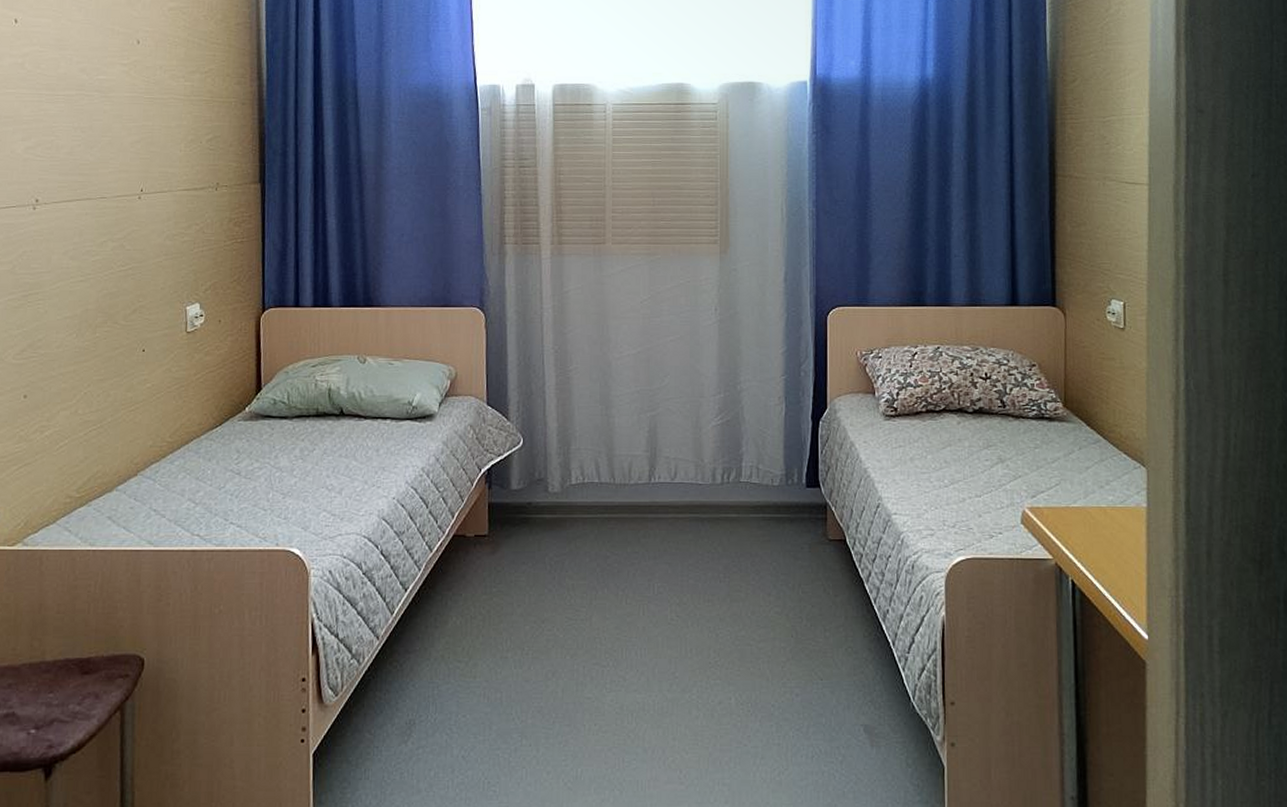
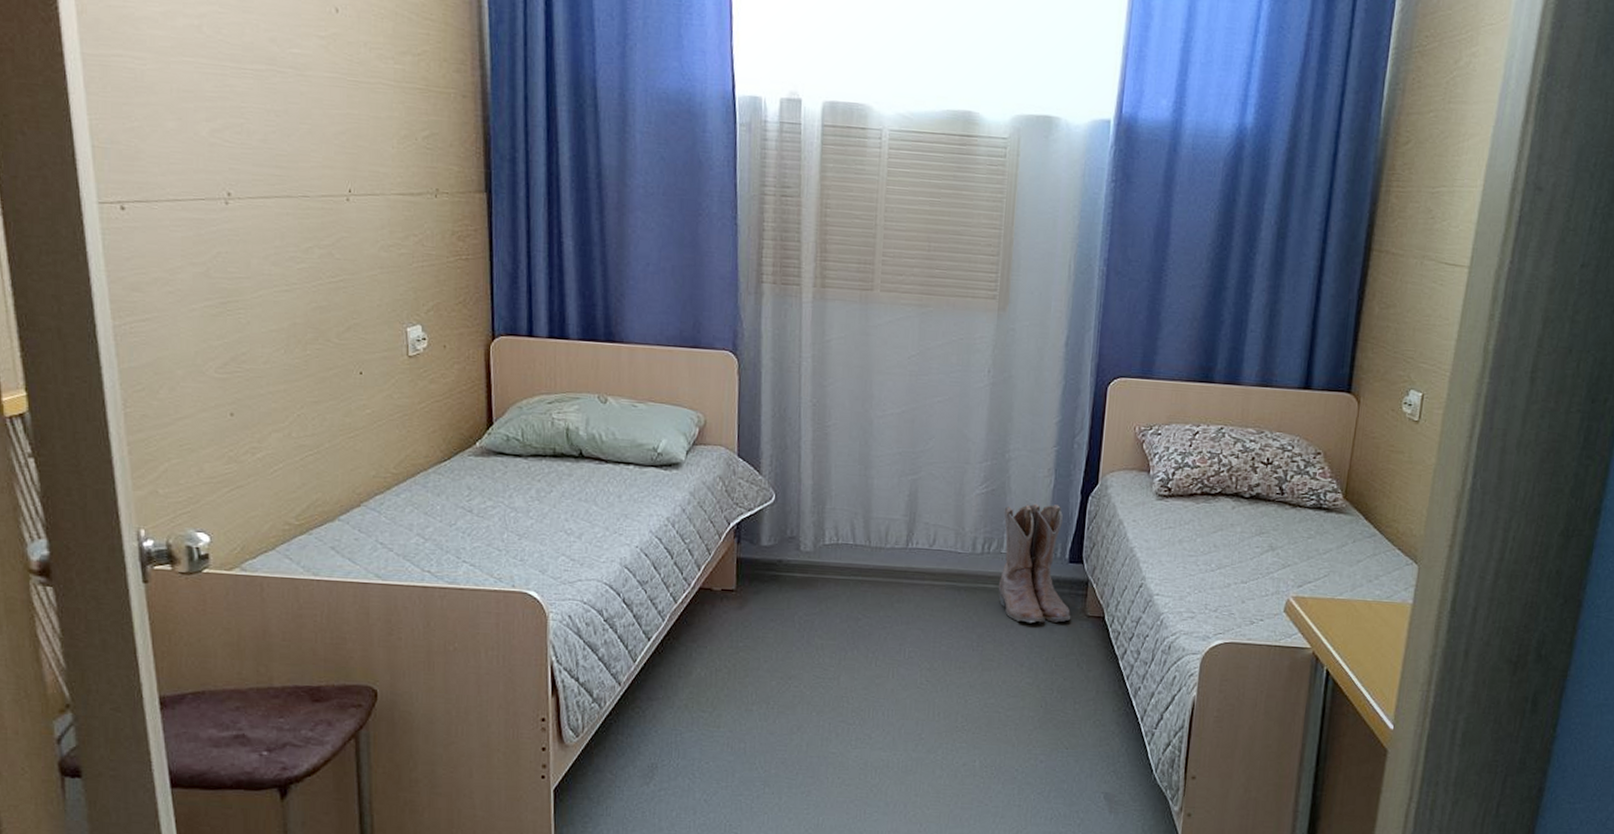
boots: none [740,431,813,551] -> present [998,503,1071,624]

